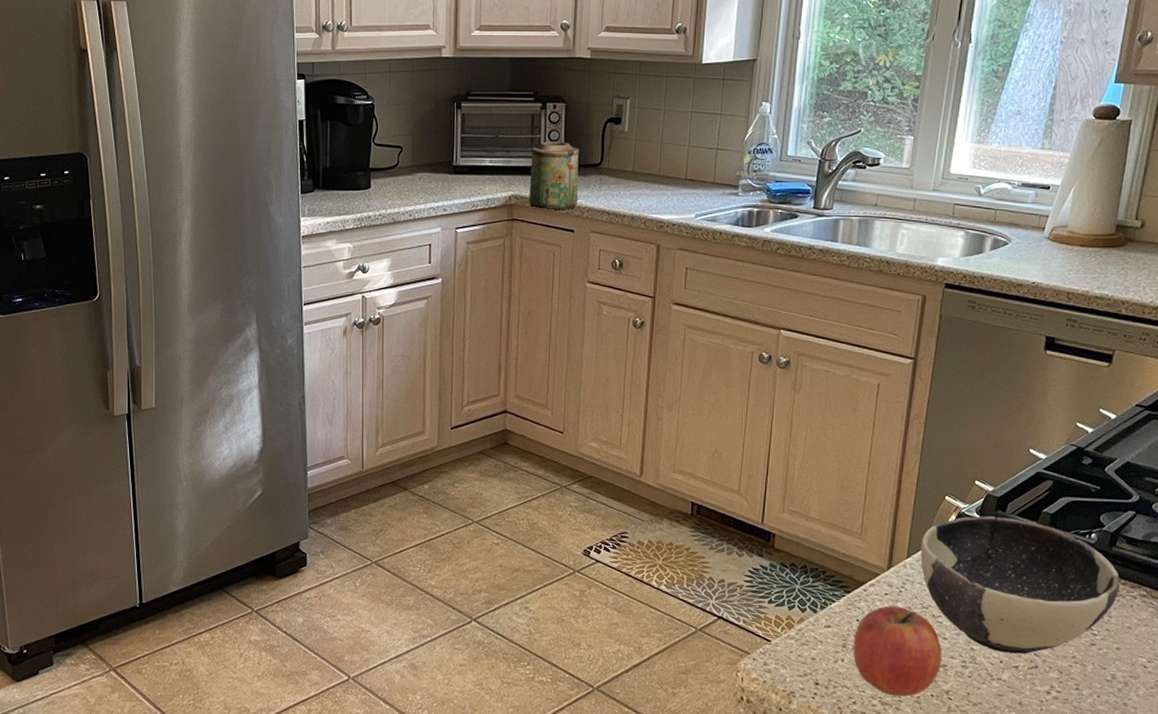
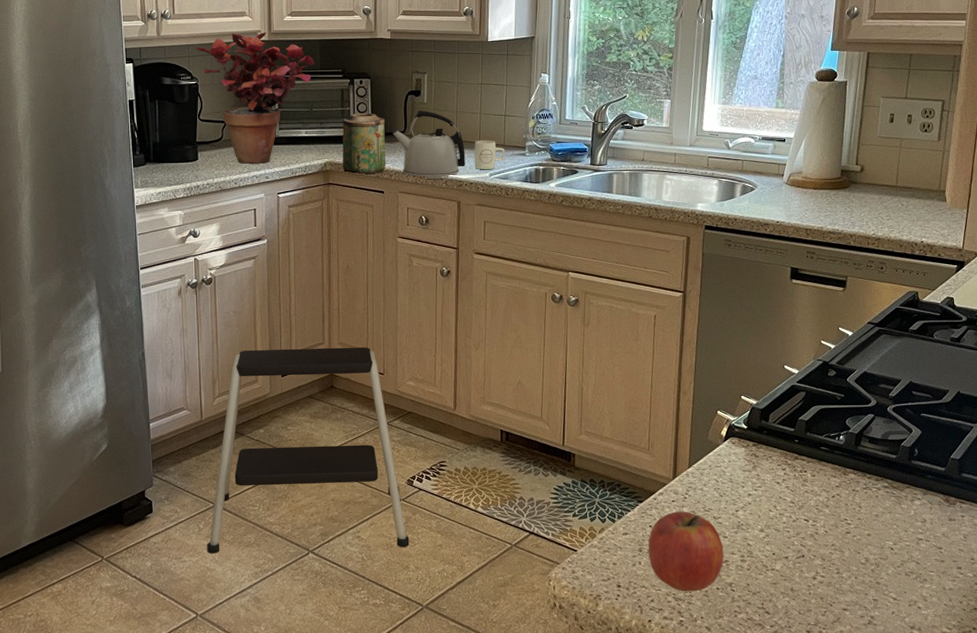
step stool: none [362,398,583,624] -> present [207,347,410,554]
potted plant: none [373,48,504,194] -> present [196,32,315,164]
kettle: none [587,140,669,219] -> present [392,110,466,180]
mug: none [678,176,715,211] -> present [474,140,505,170]
bowl: present [920,516,1121,654] -> none [699,426,867,546]

